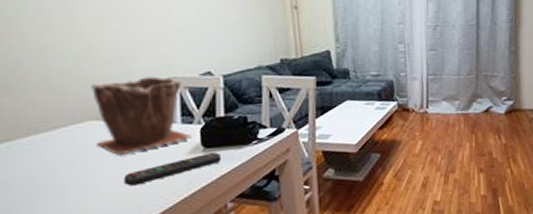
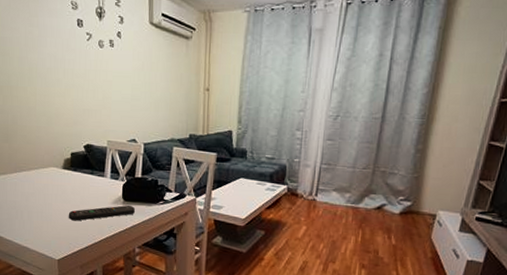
plant pot: present [91,76,192,156] -> none [54,138,117,197]

